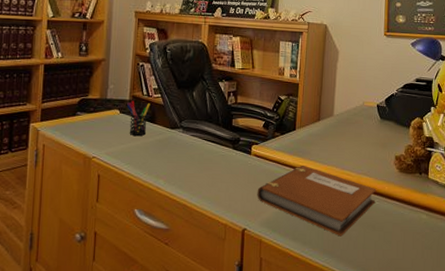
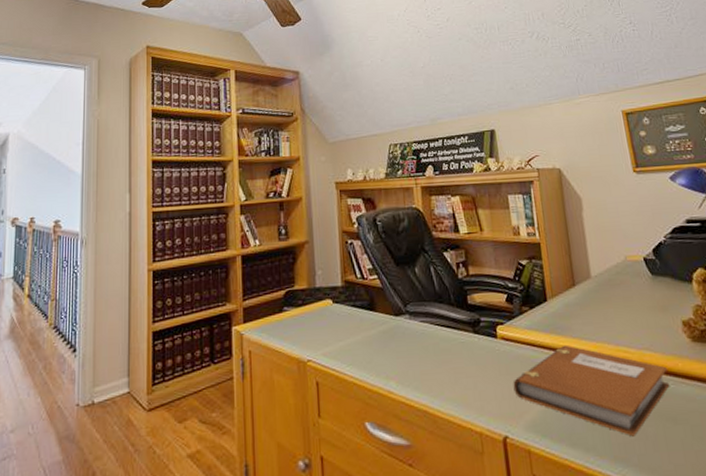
pen holder: present [127,100,151,137] -> none [340,286,367,330]

